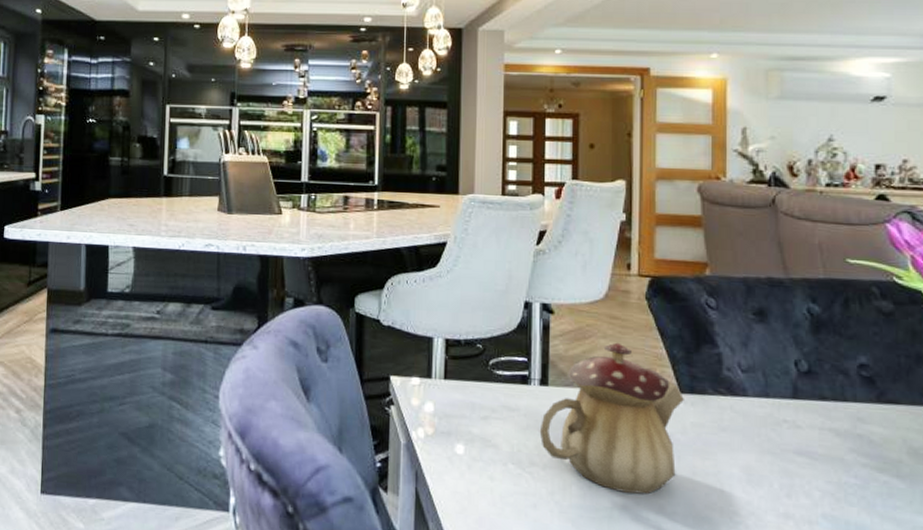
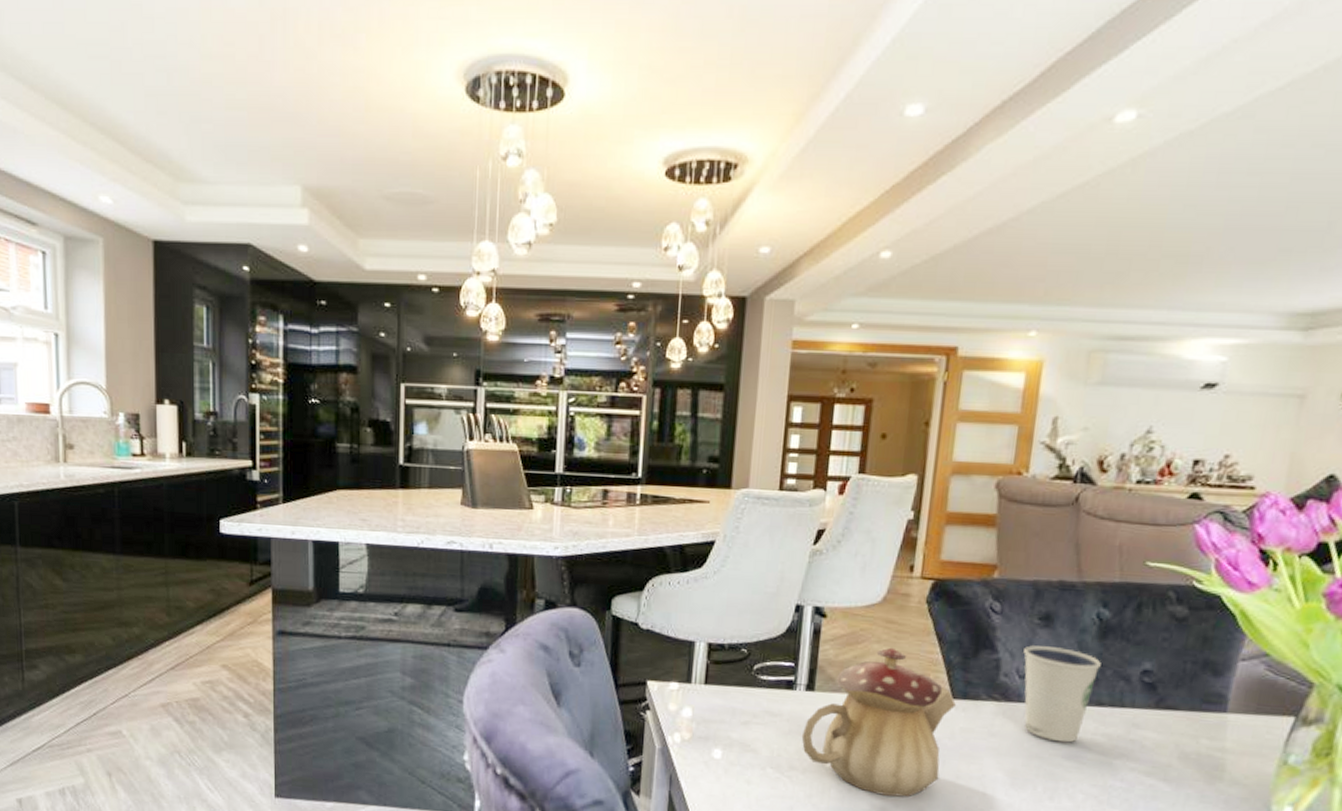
dixie cup: none [743,340,818,438] -> present [1023,645,1101,743]

